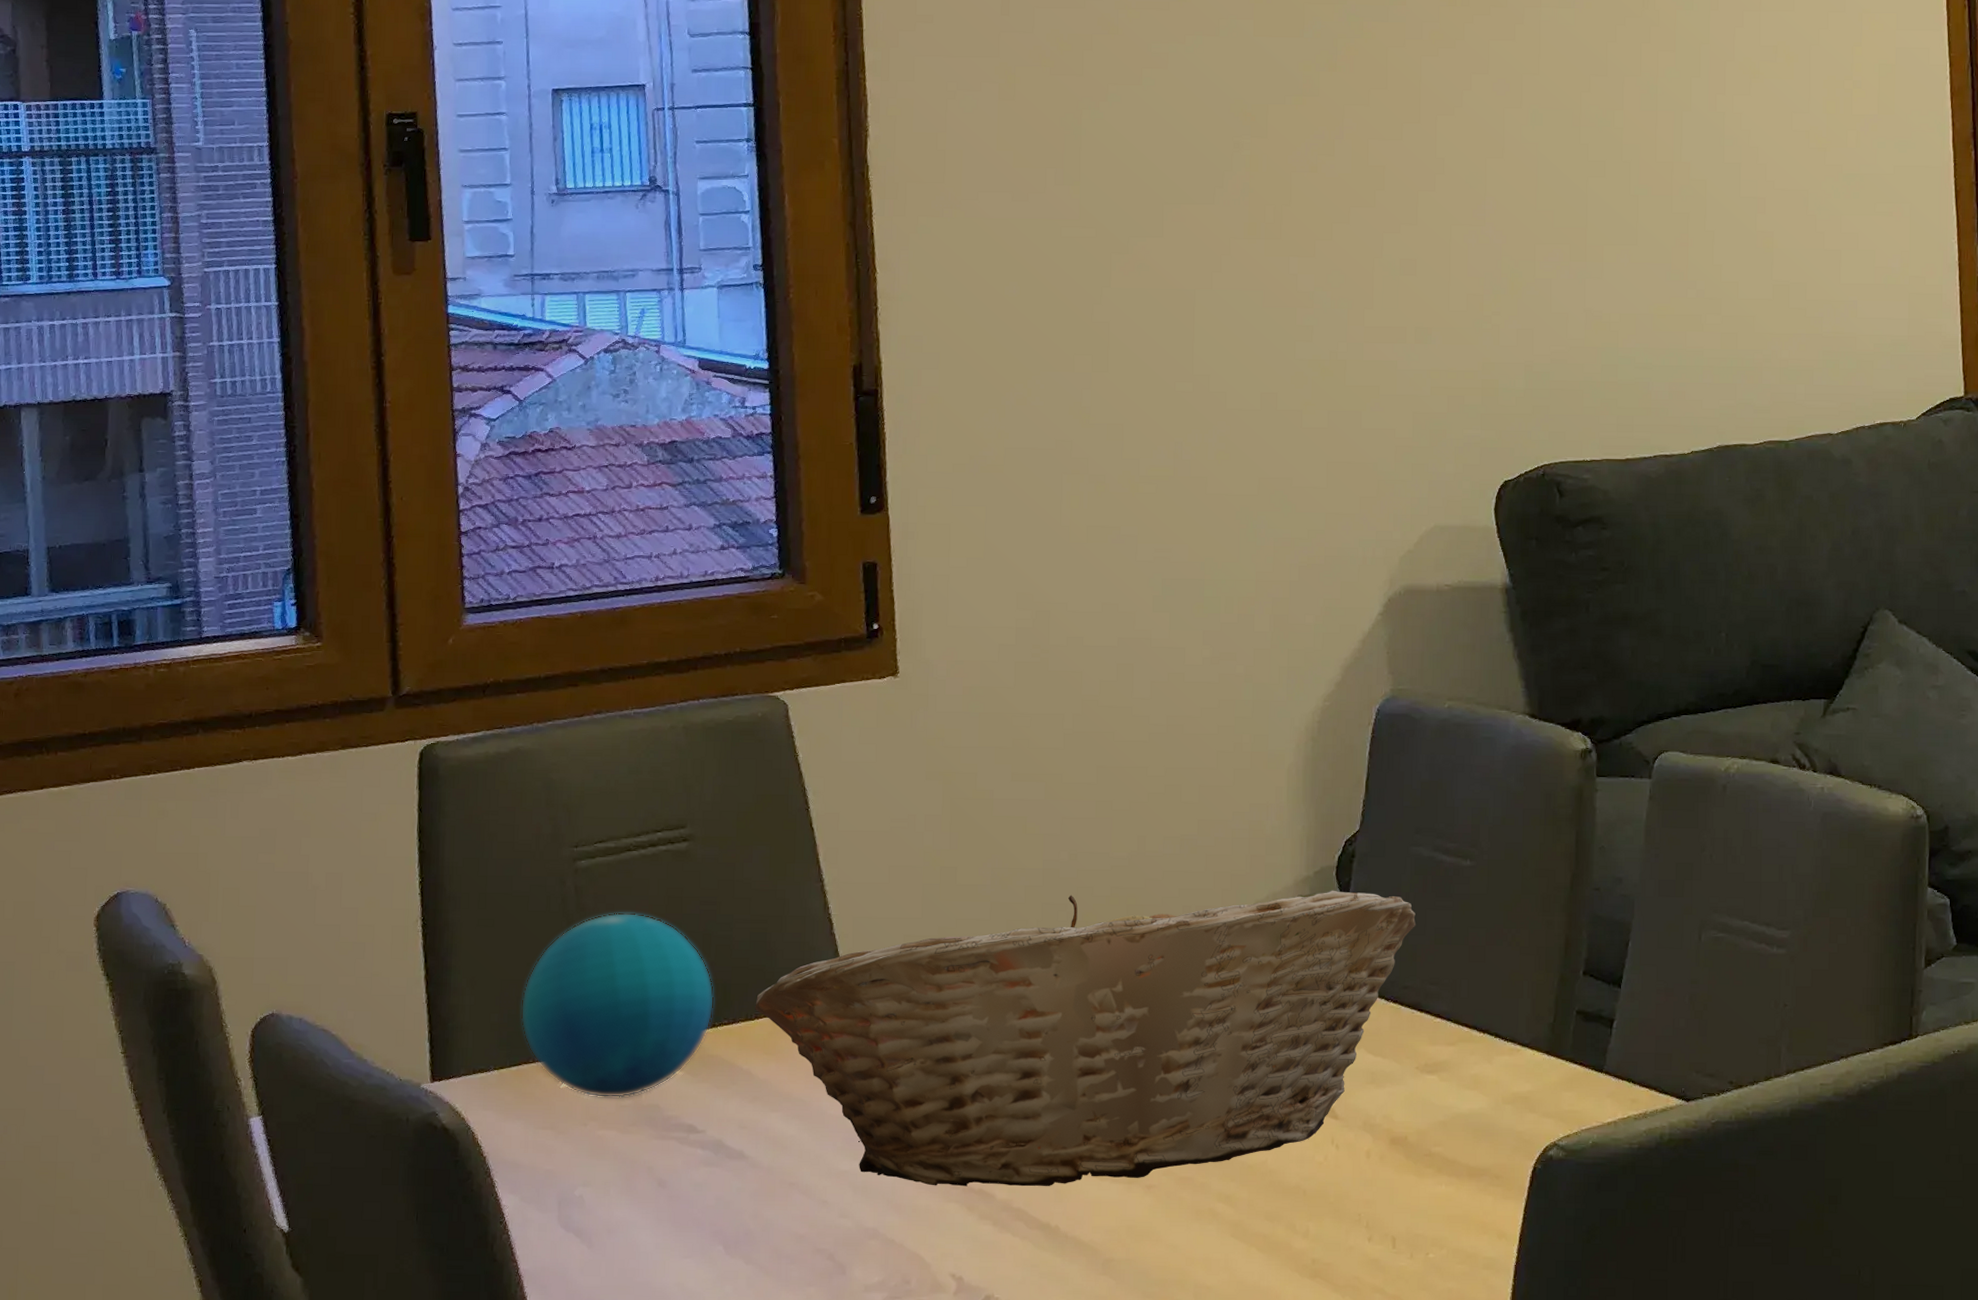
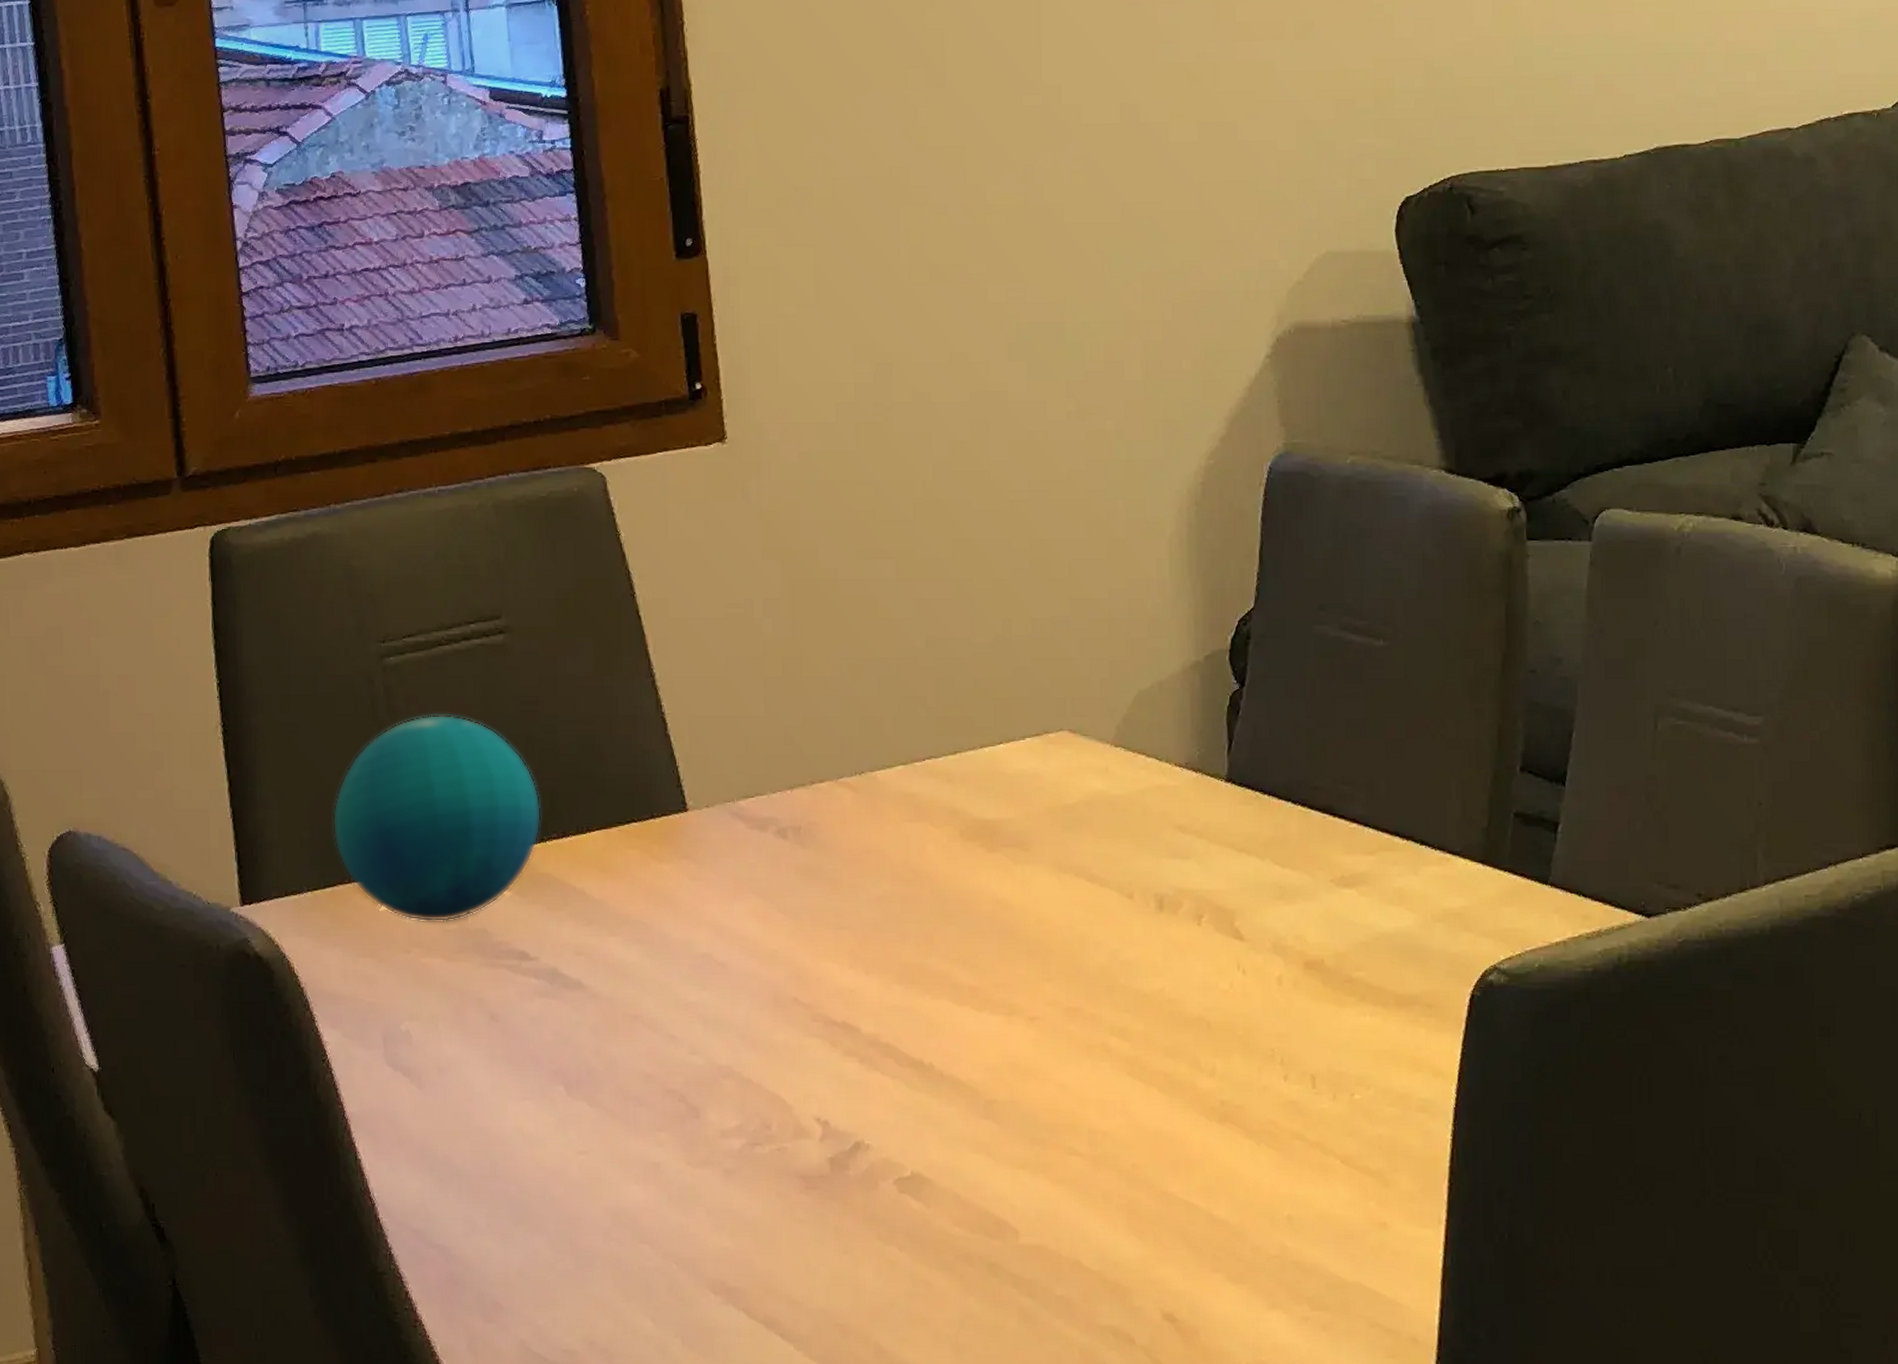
fruit basket: present [755,890,1416,1187] -> none [586,677,1324,1019]

